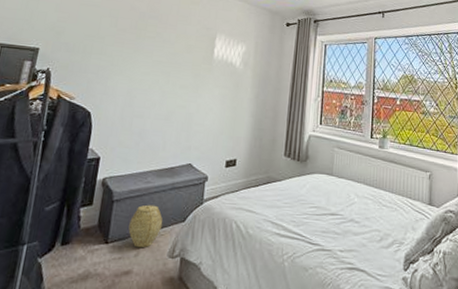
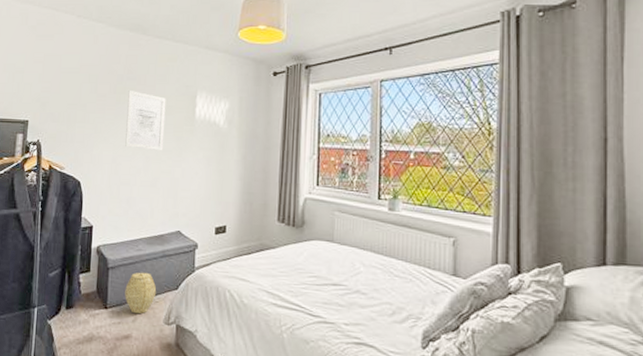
wall art: none [142,28,187,87] -> present [125,91,166,151]

